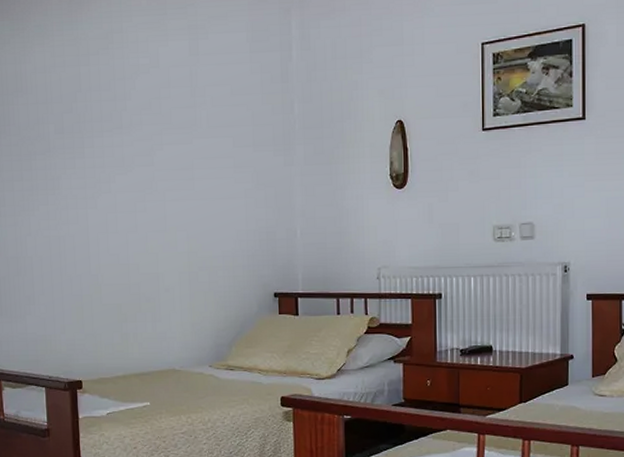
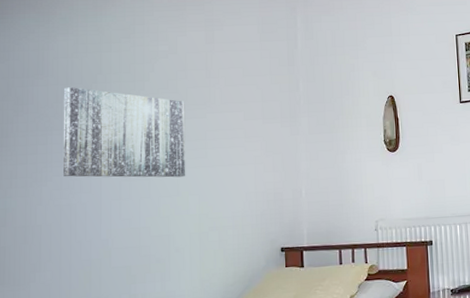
wall art: none [43,106,173,211] -> present [63,87,186,178]

